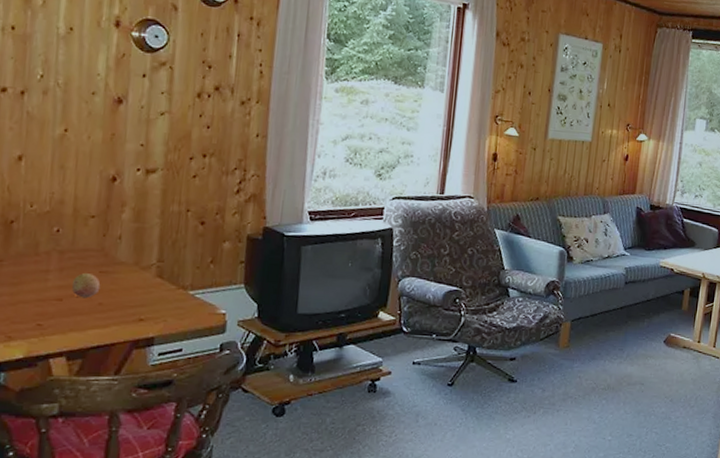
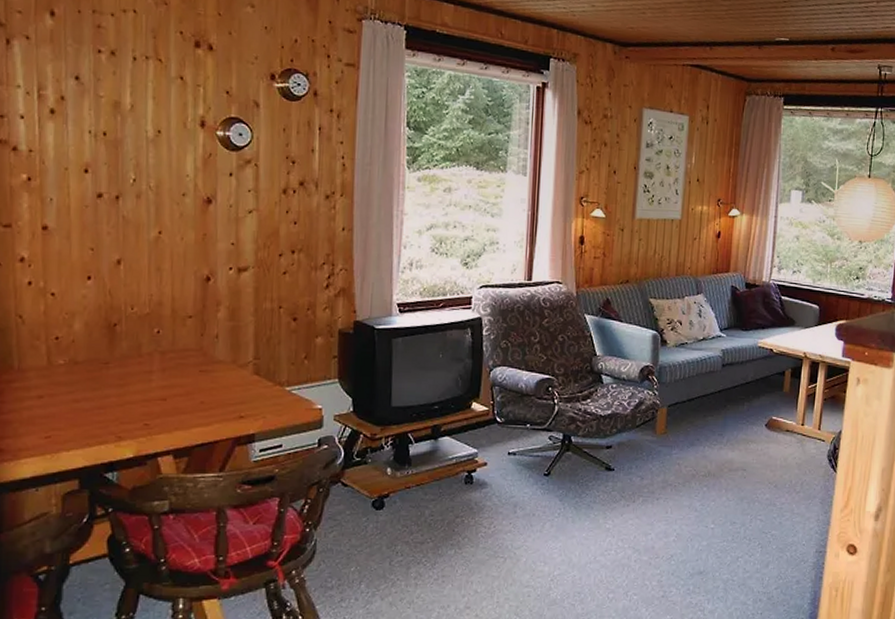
fruit: present [71,273,101,298] -> none [174,373,201,397]

